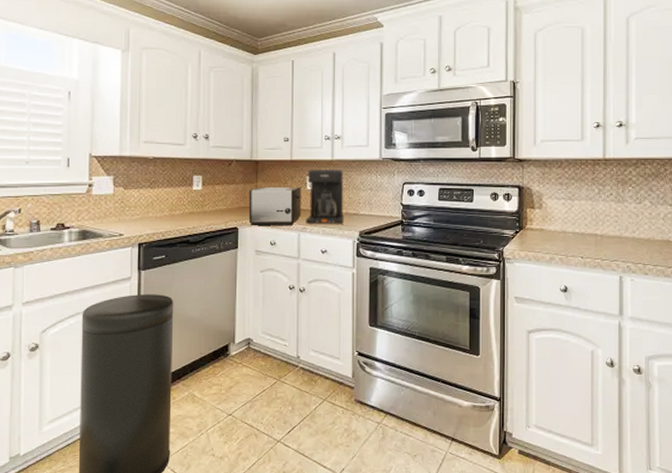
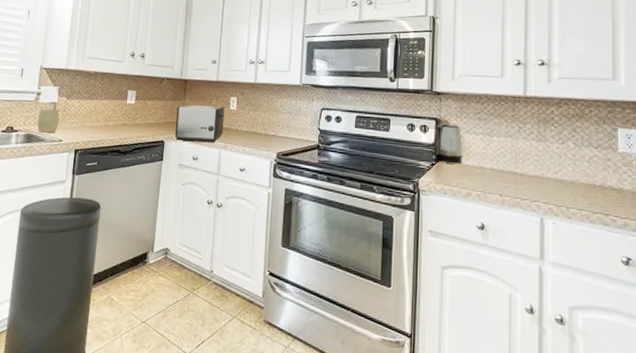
soap dispenser: none [92,193,117,228] -> present [37,101,60,133]
coffee maker: present [306,169,345,225] -> none [227,91,265,145]
kettle: none [516,190,546,230] -> present [432,123,464,164]

